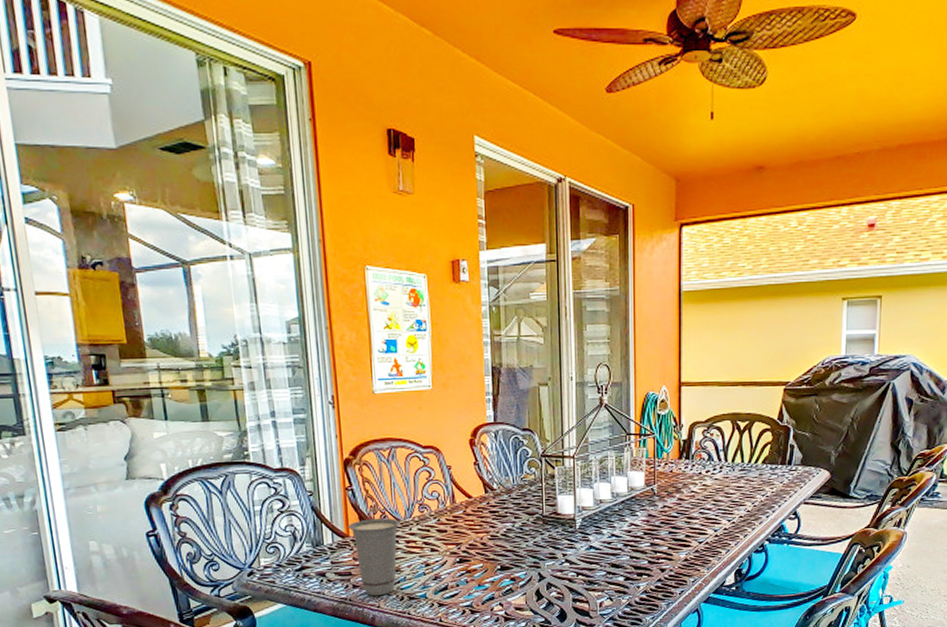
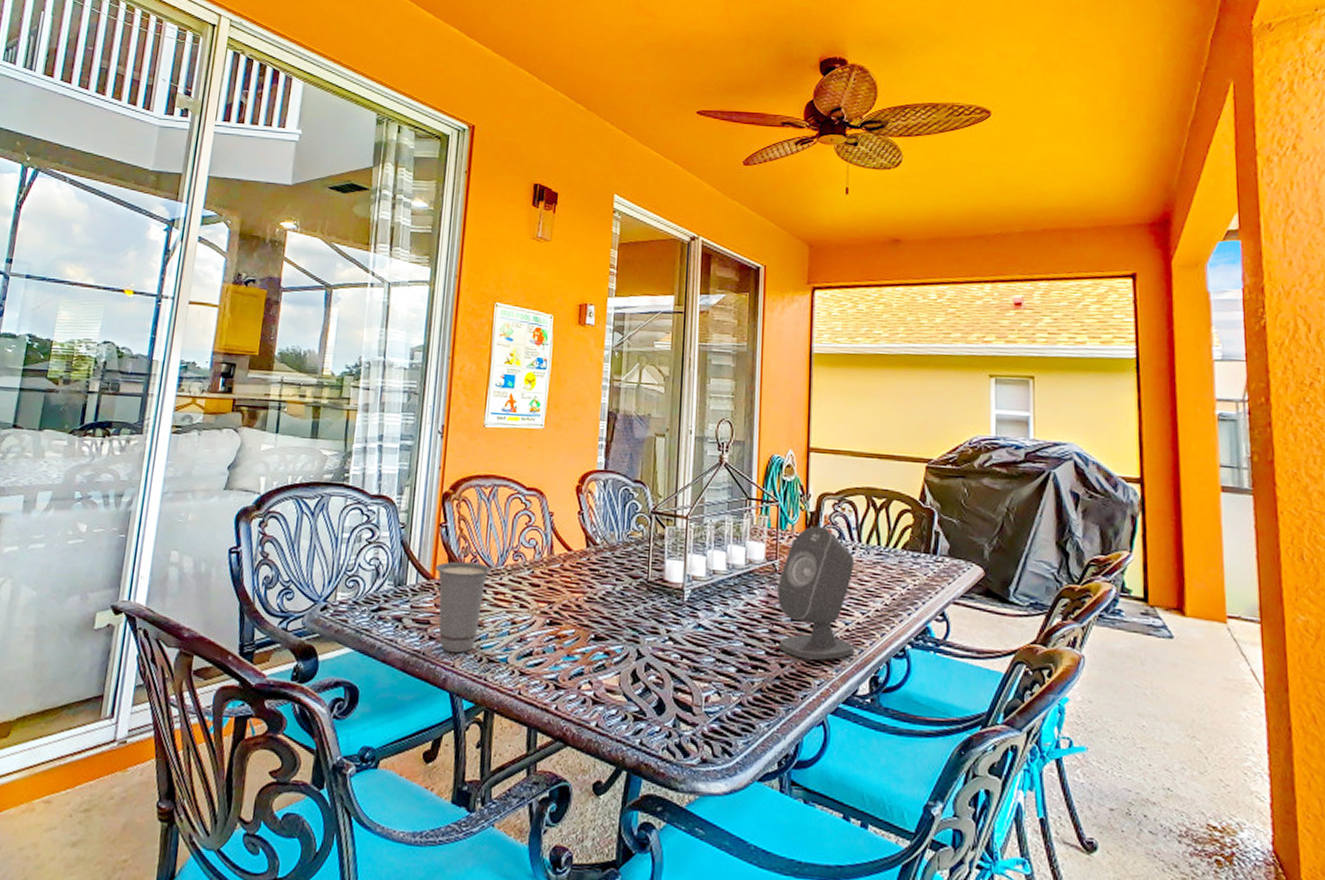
speaker: none [655,451,723,563] -> present [776,526,855,661]

